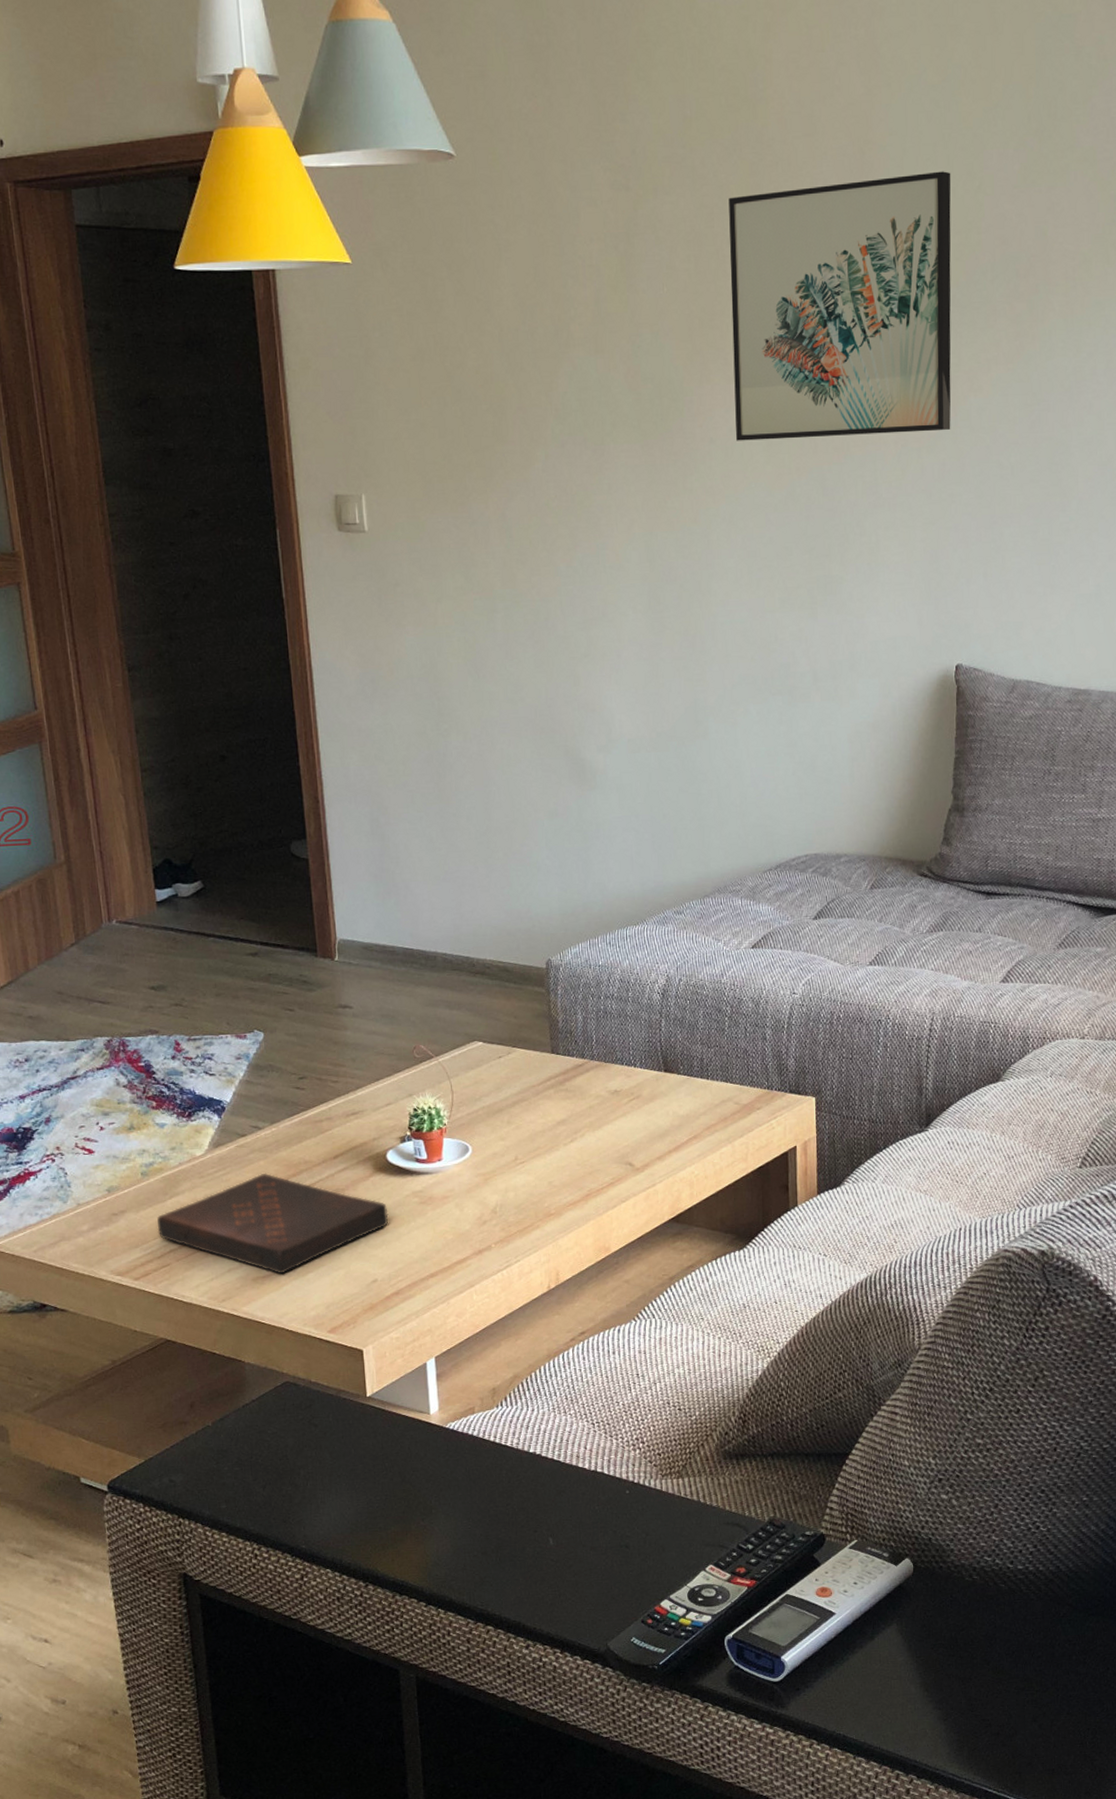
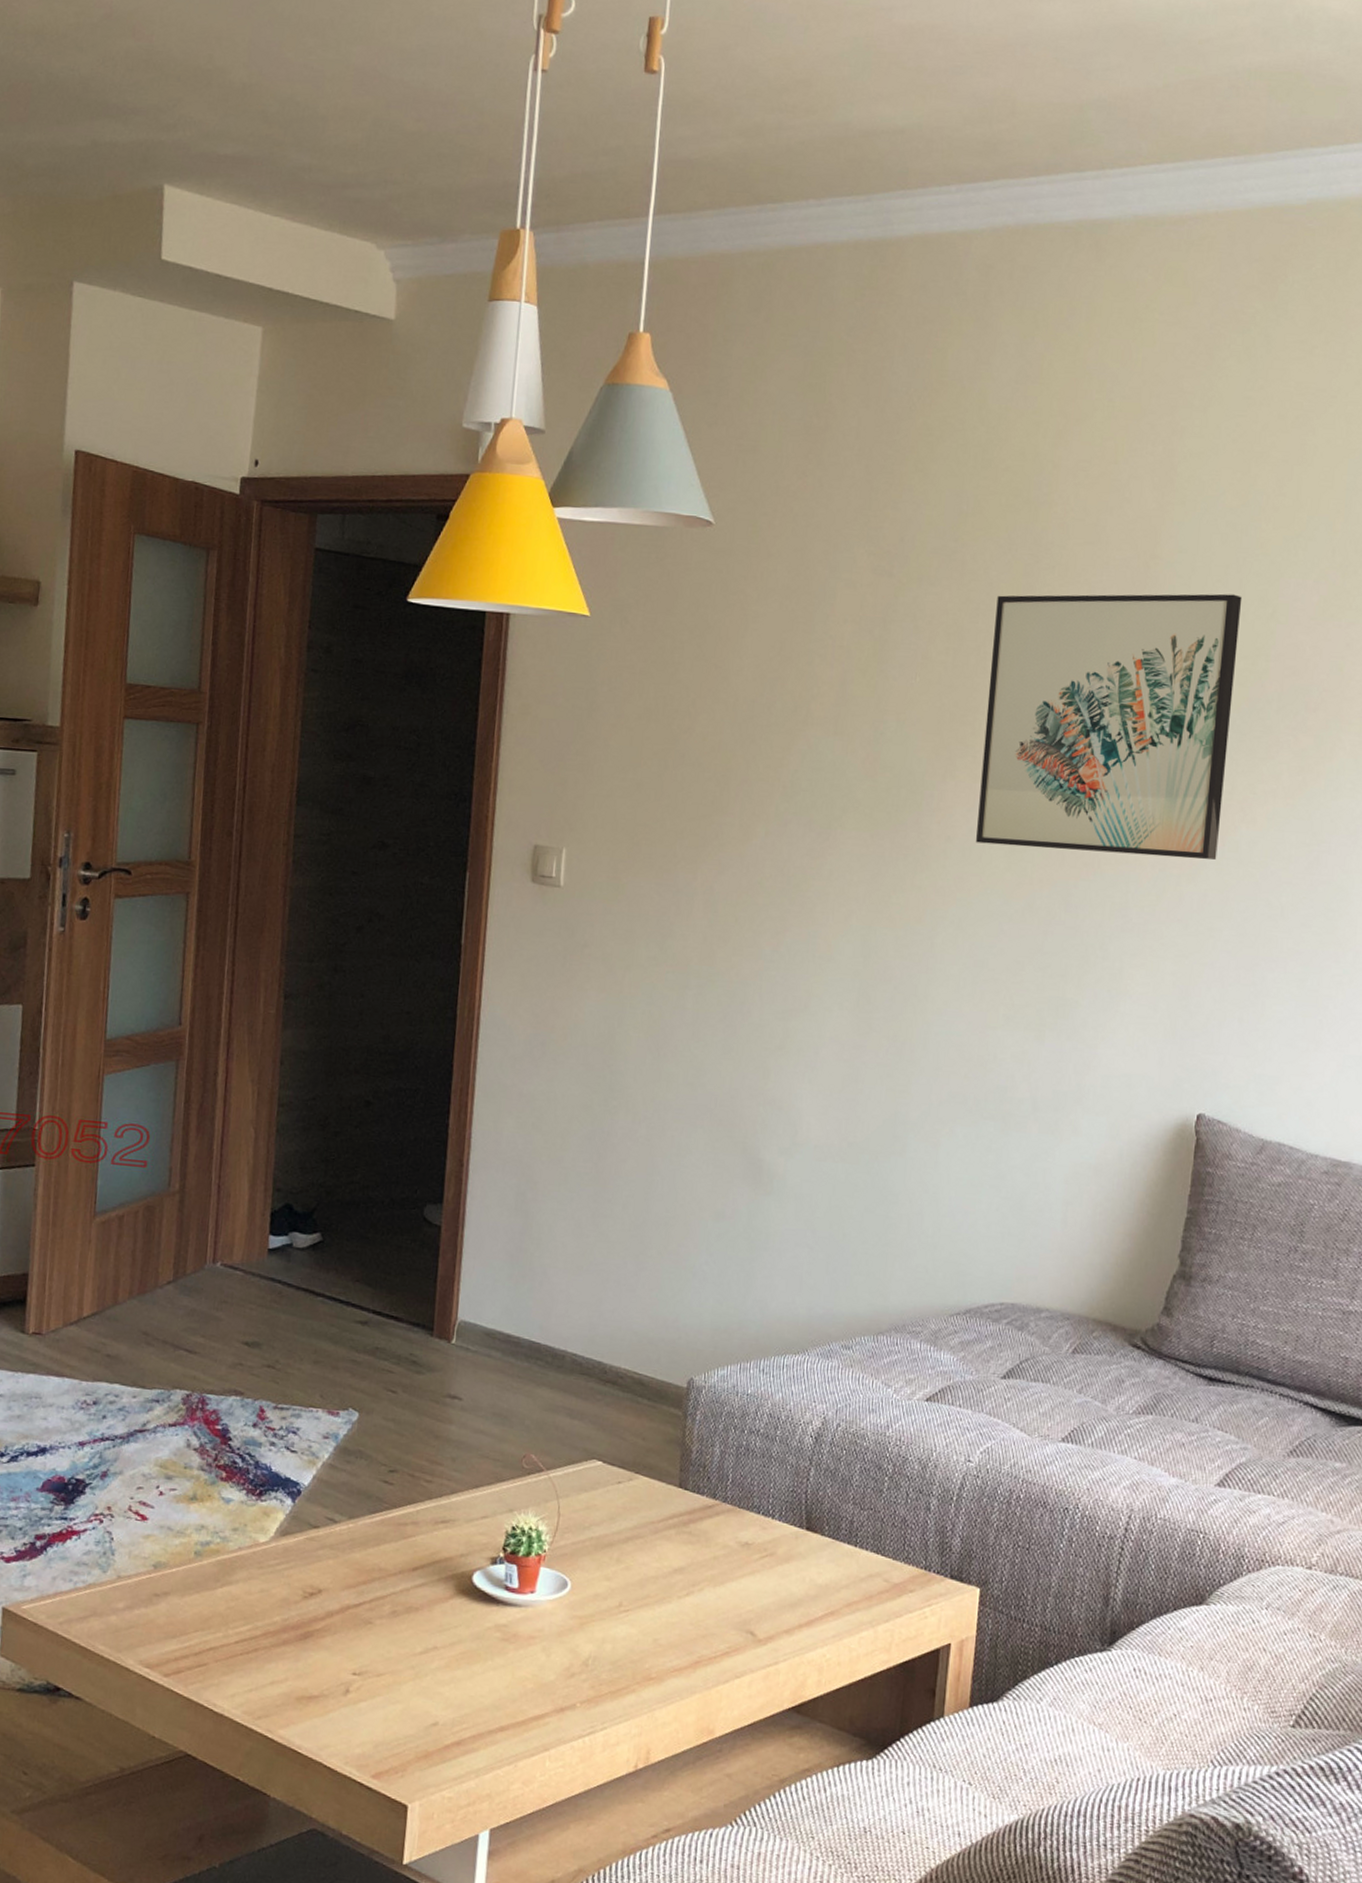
book: present [156,1172,389,1274] -> none [200,1574,464,1698]

